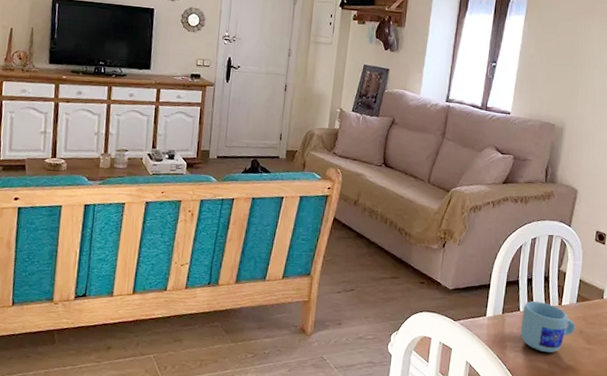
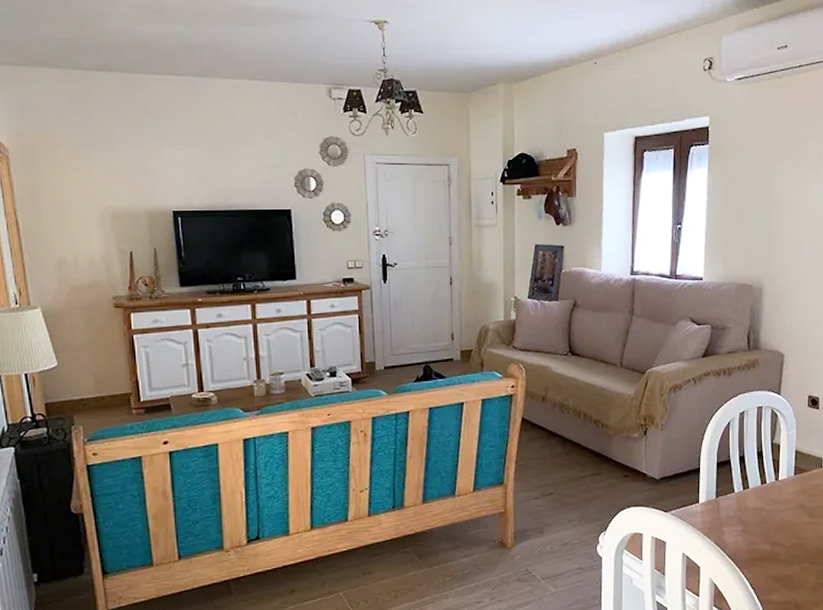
mug: present [520,301,576,353] -> none [738,479,796,532]

